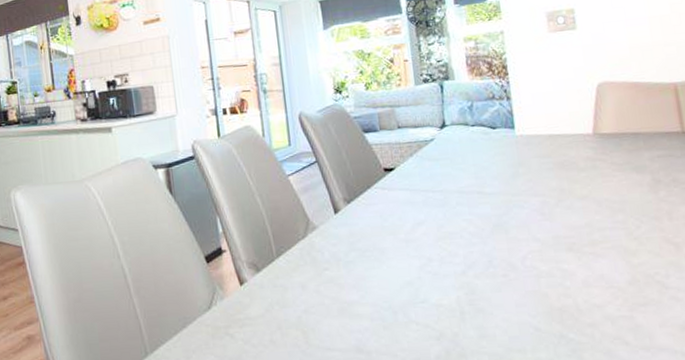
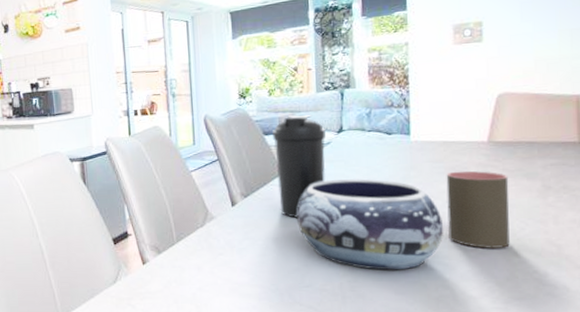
water bottle: none [372,109,432,224] -> present [273,114,326,218]
decorative bowl: none [404,178,560,280] -> present [297,179,444,271]
cup: none [555,165,627,250] -> present [446,170,510,248]

